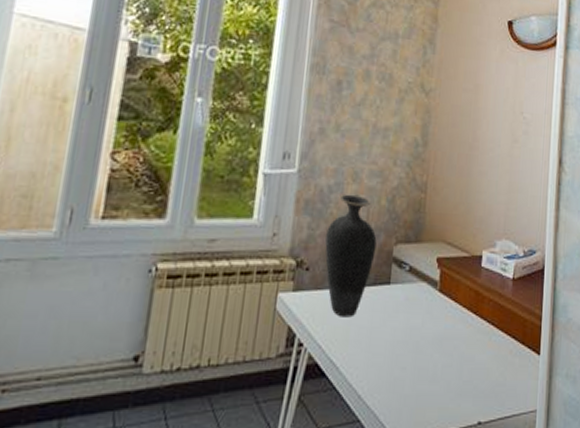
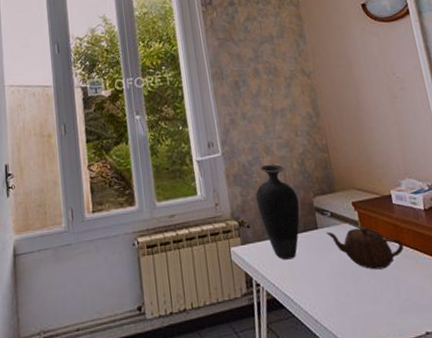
teapot: none [398,289,481,343] -> present [326,226,404,270]

